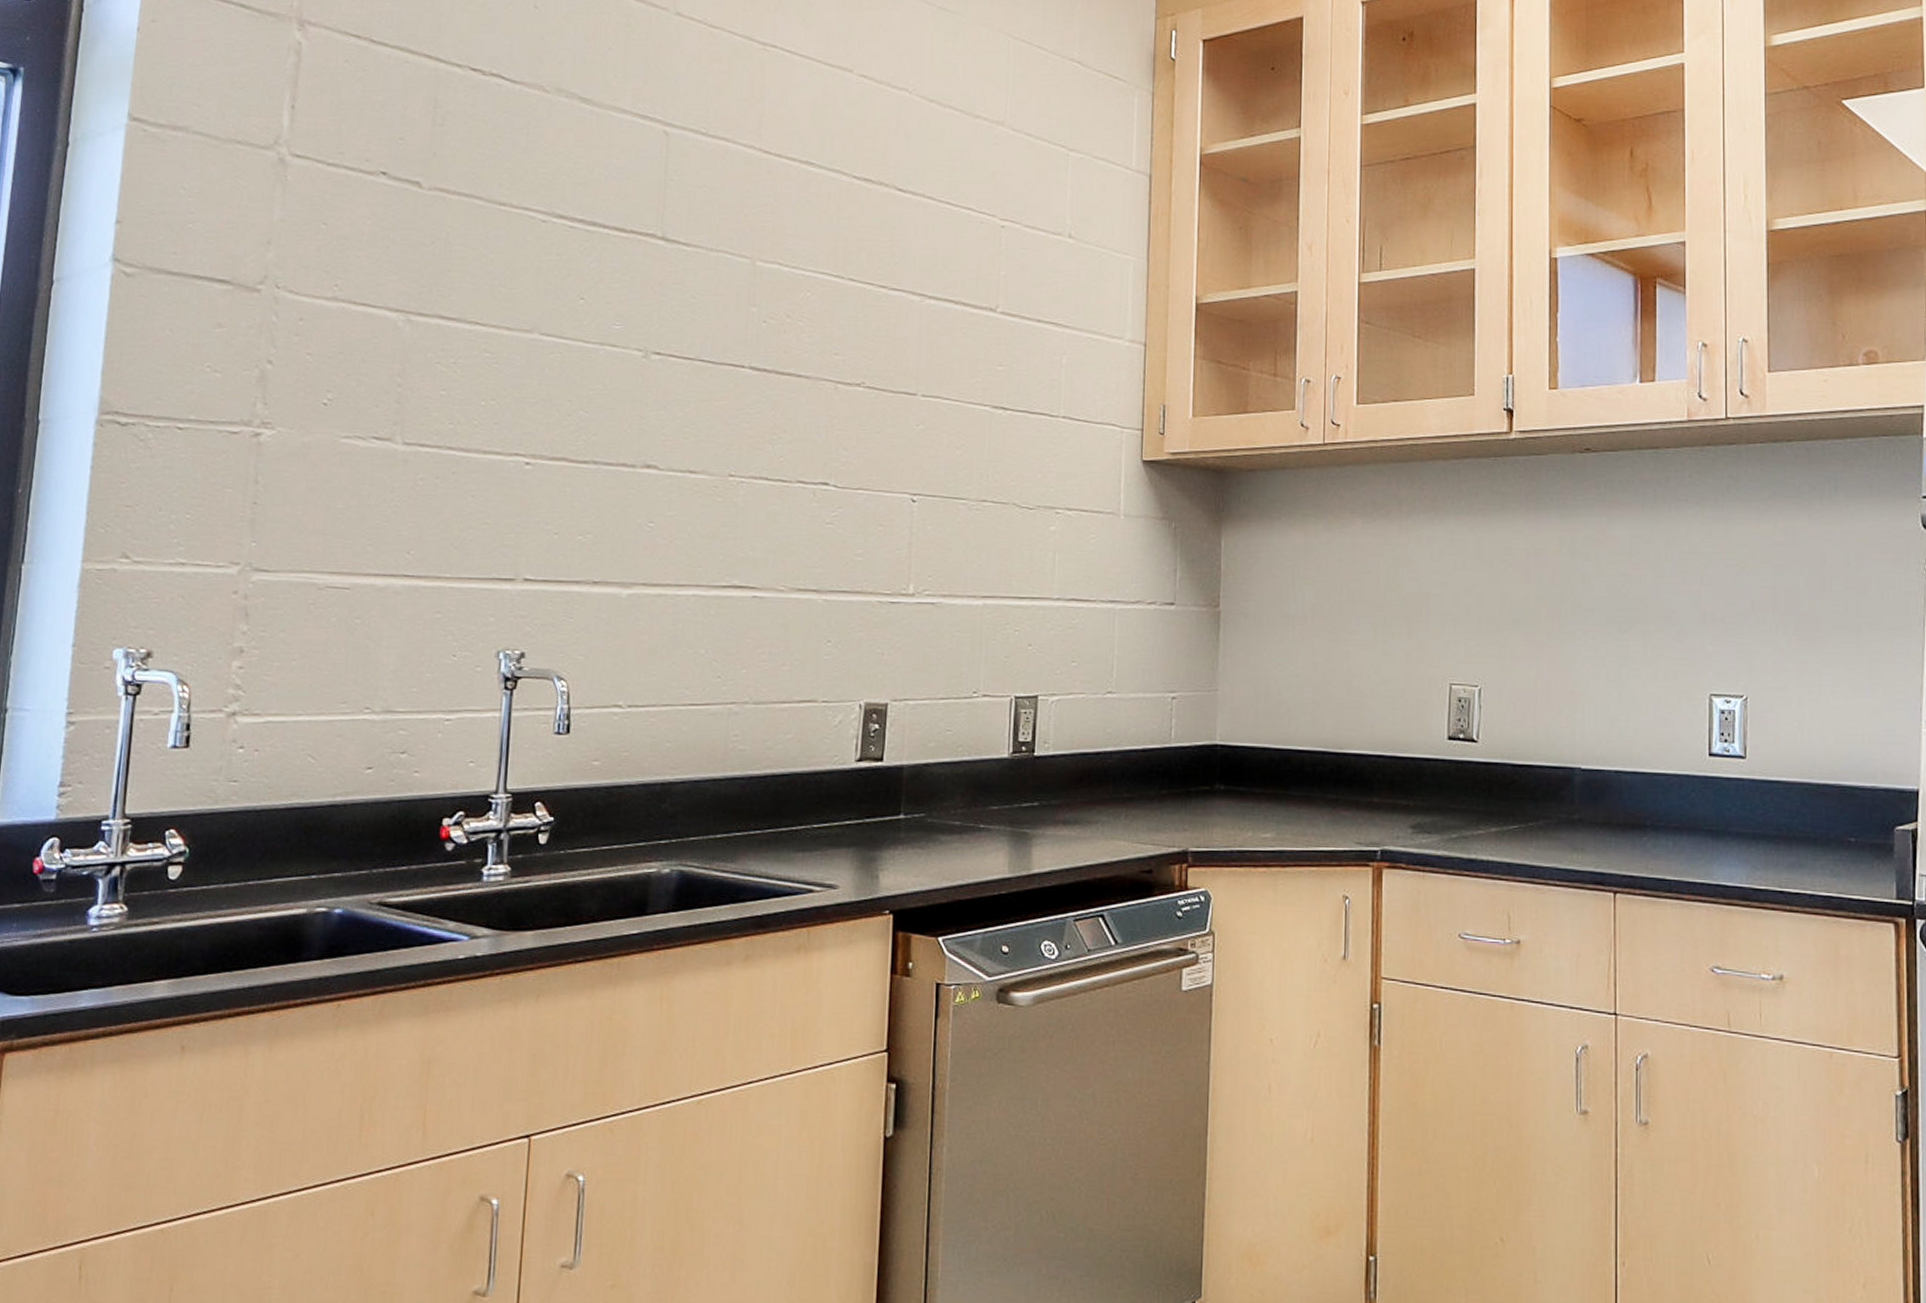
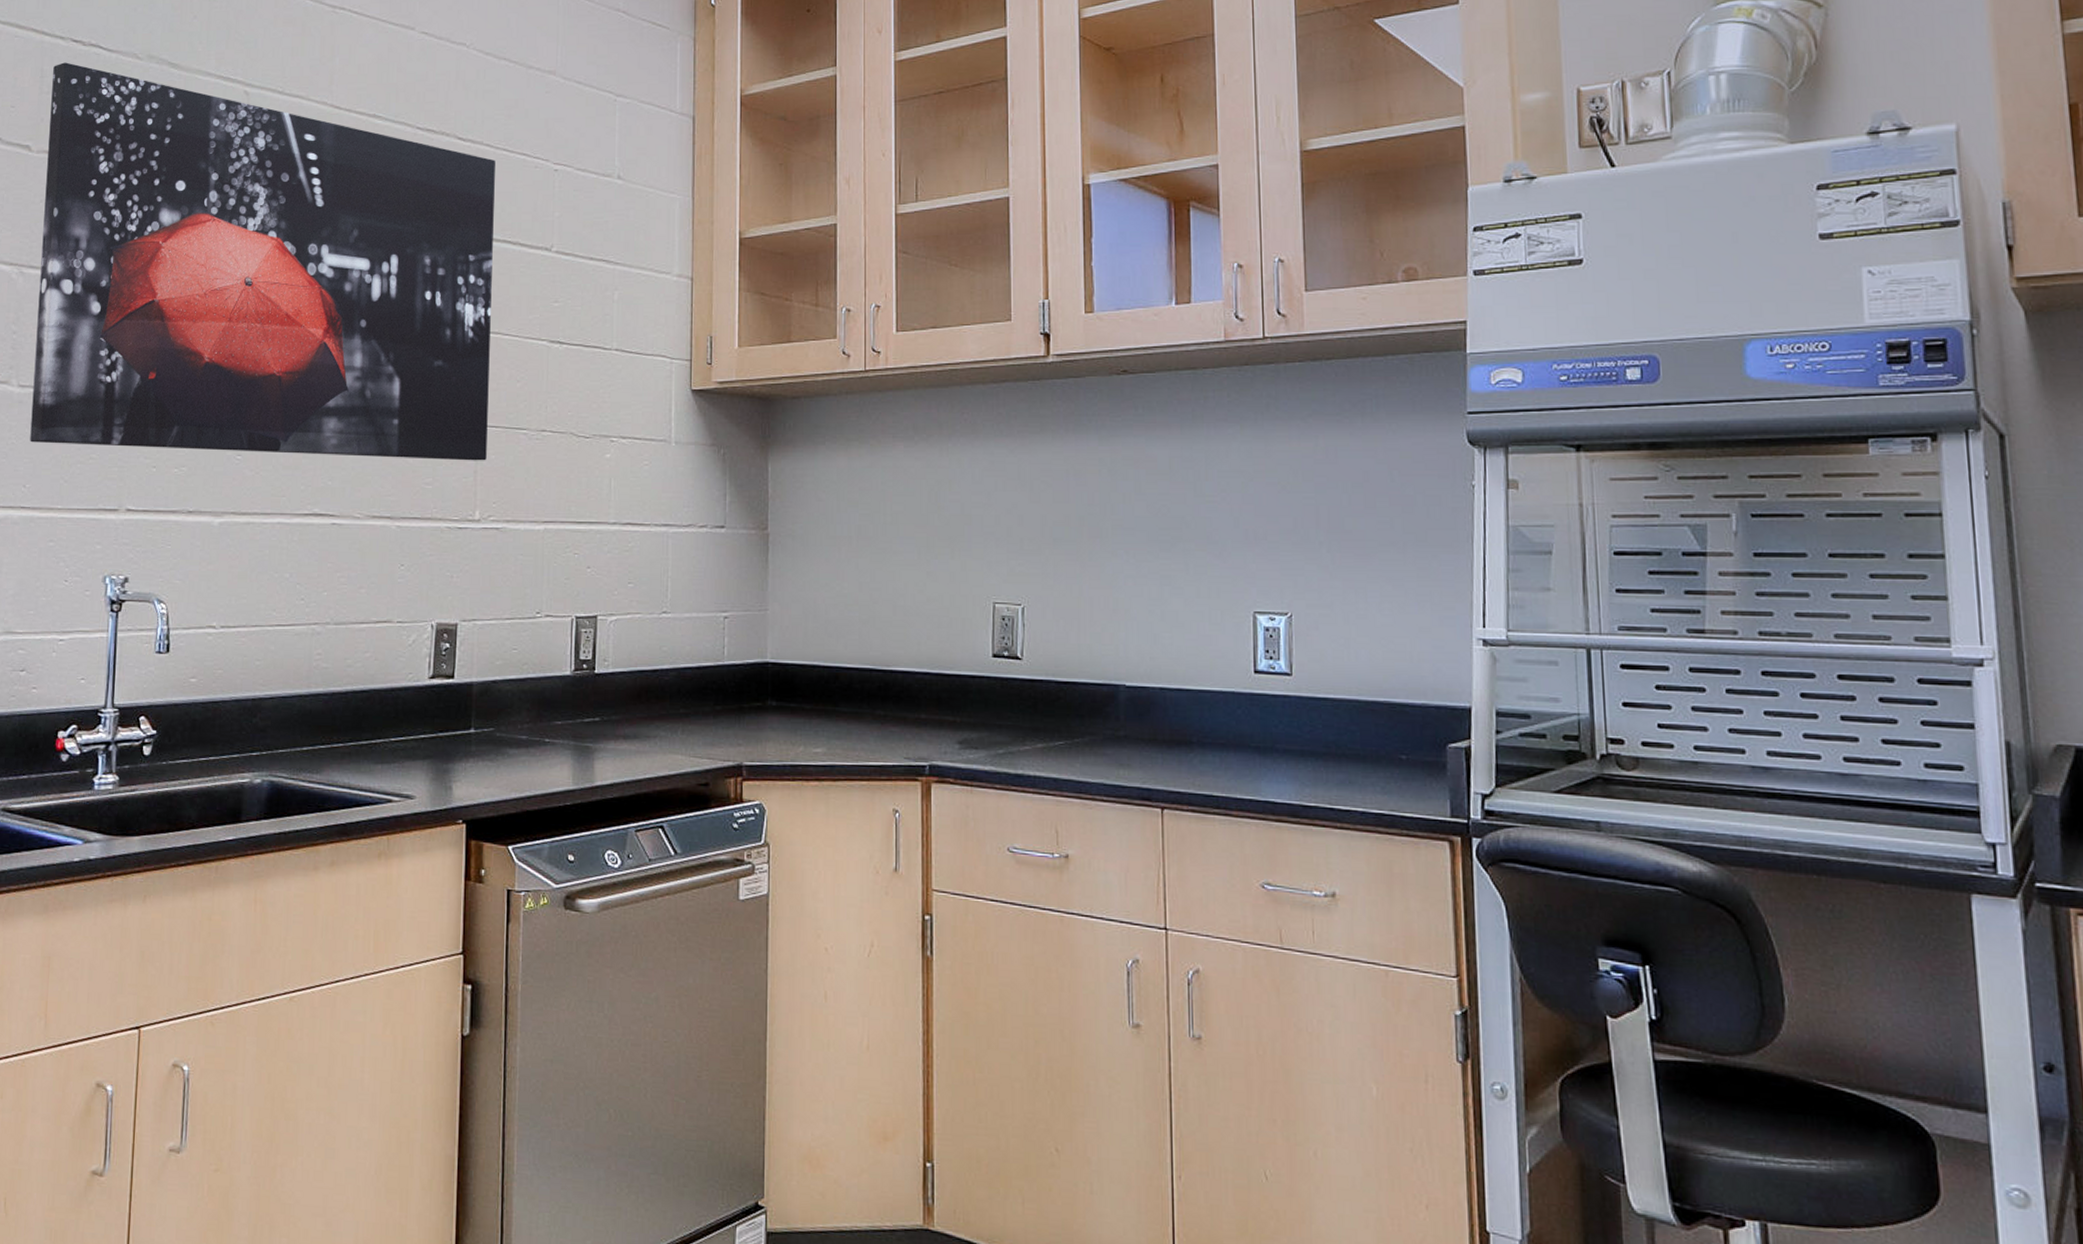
wall art: none [415,92,938,532] -> present [30,62,495,461]

